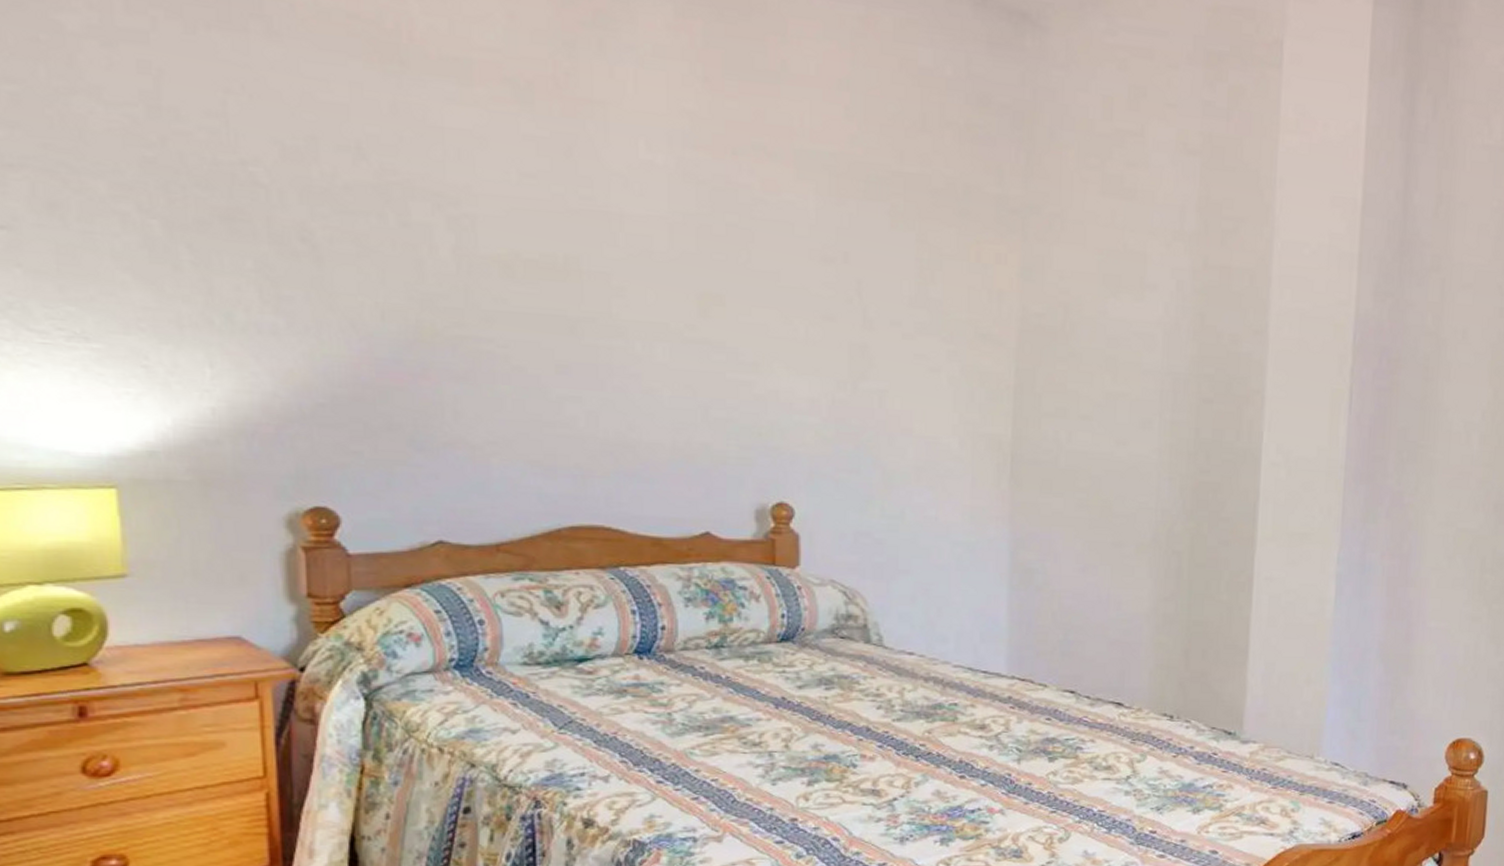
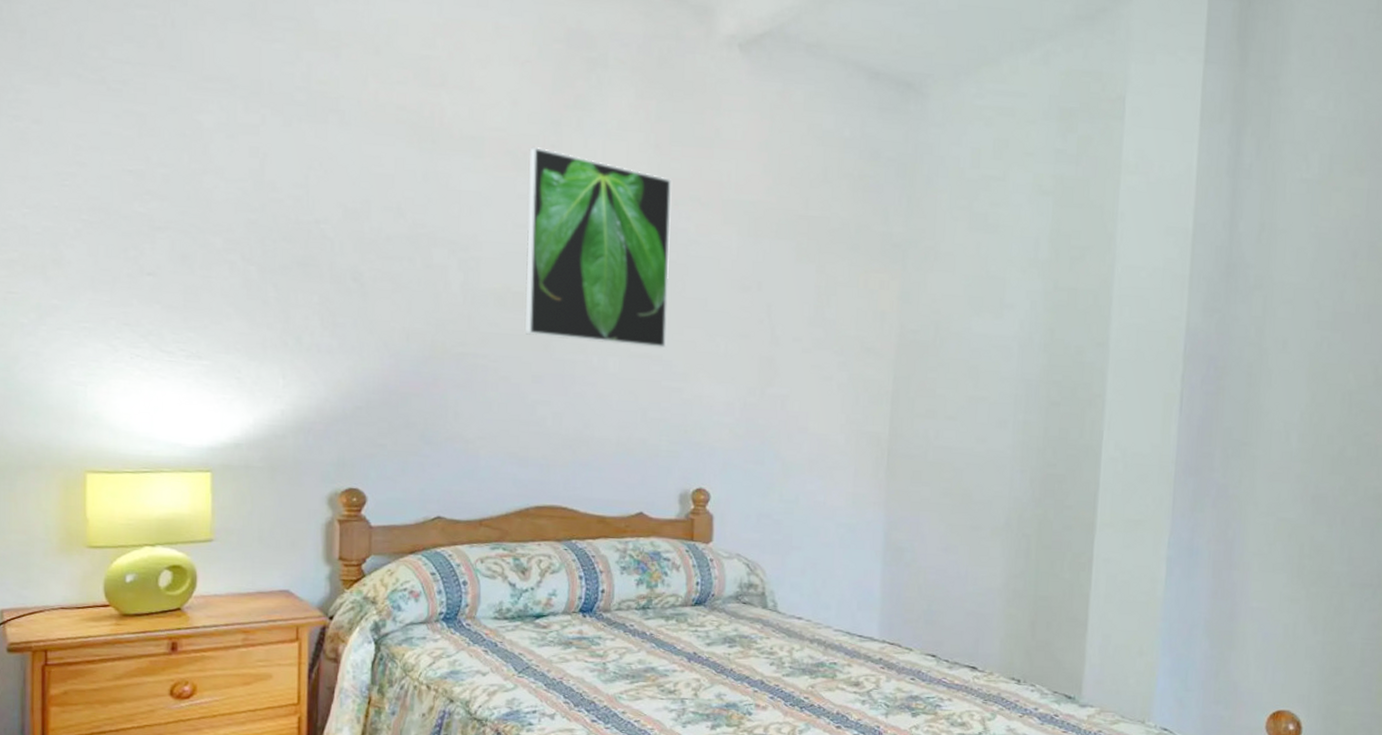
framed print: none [536,74,730,333] -> present [525,147,672,349]

